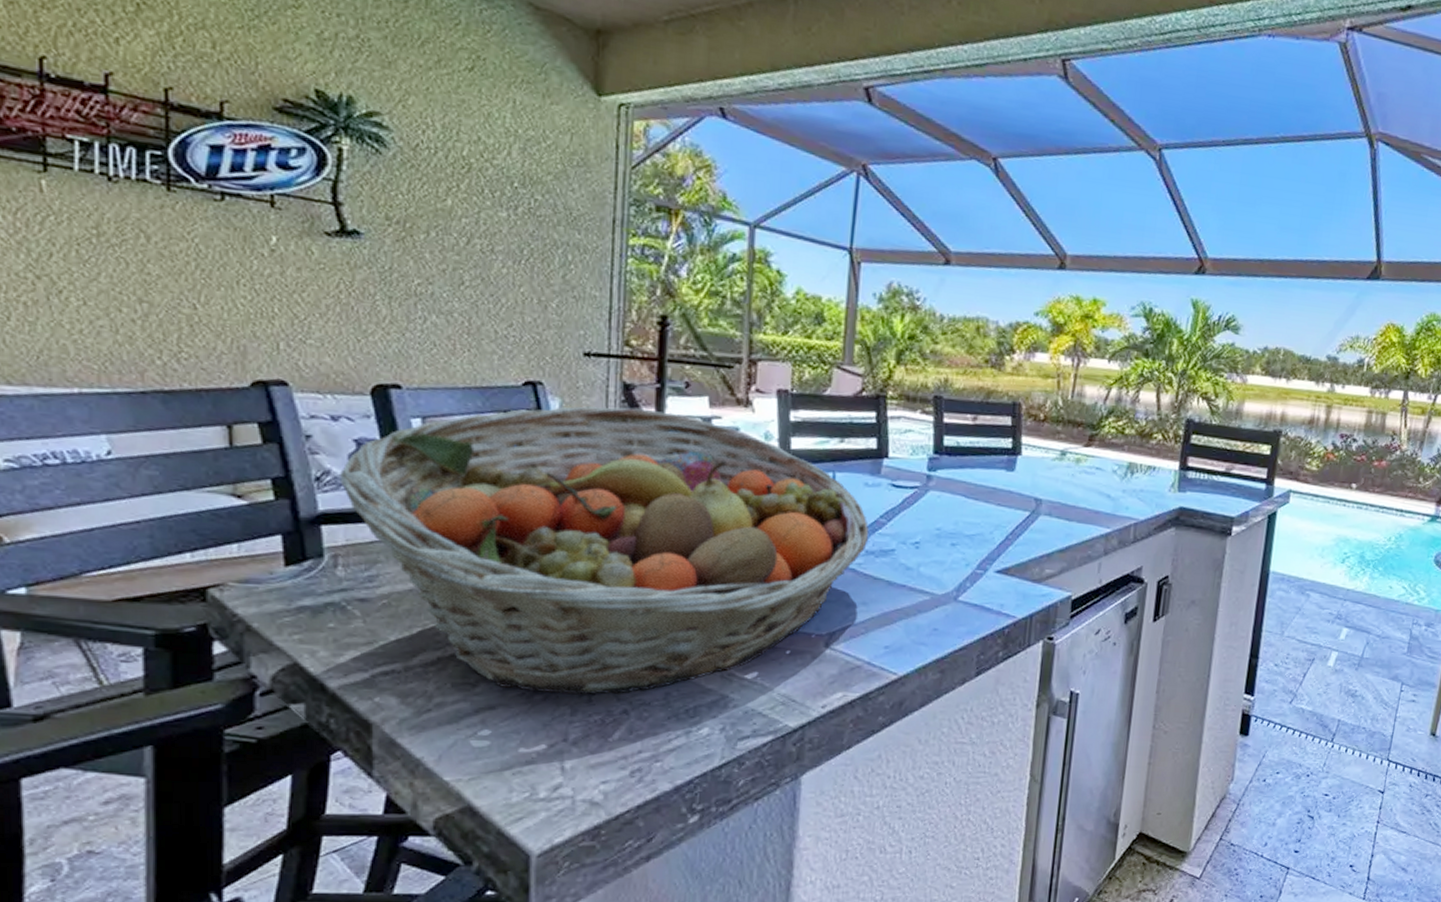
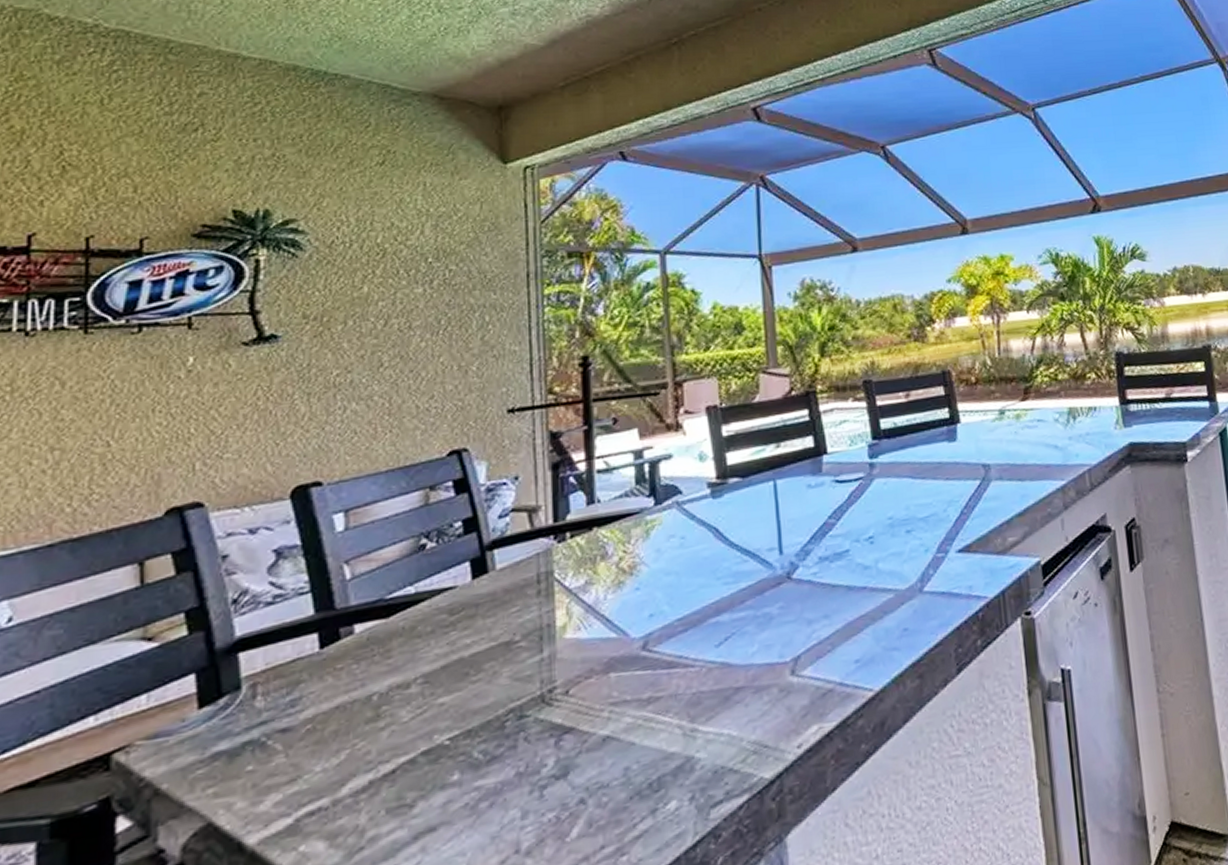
fruit basket: present [340,406,870,695] -> none [258,453,821,803]

